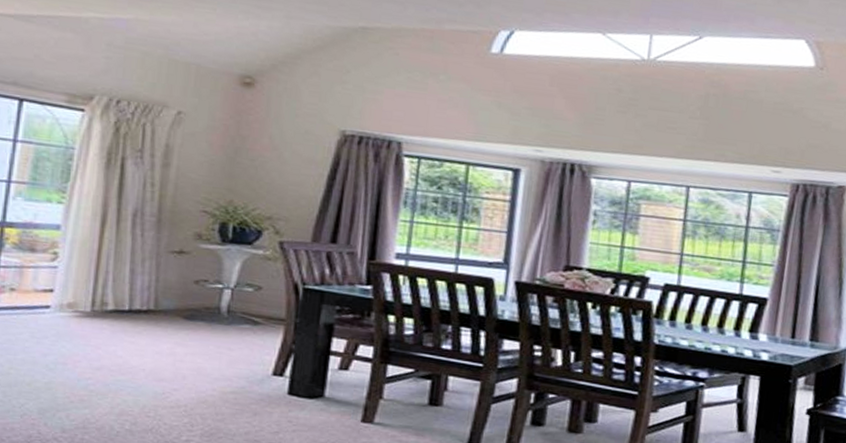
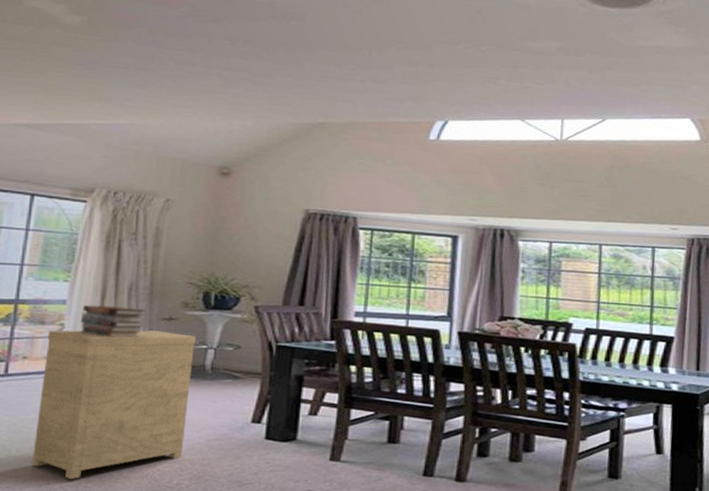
side table: none [21,259,210,430] -> present [32,330,196,479]
book stack: none [76,231,154,272] -> present [80,305,147,338]

